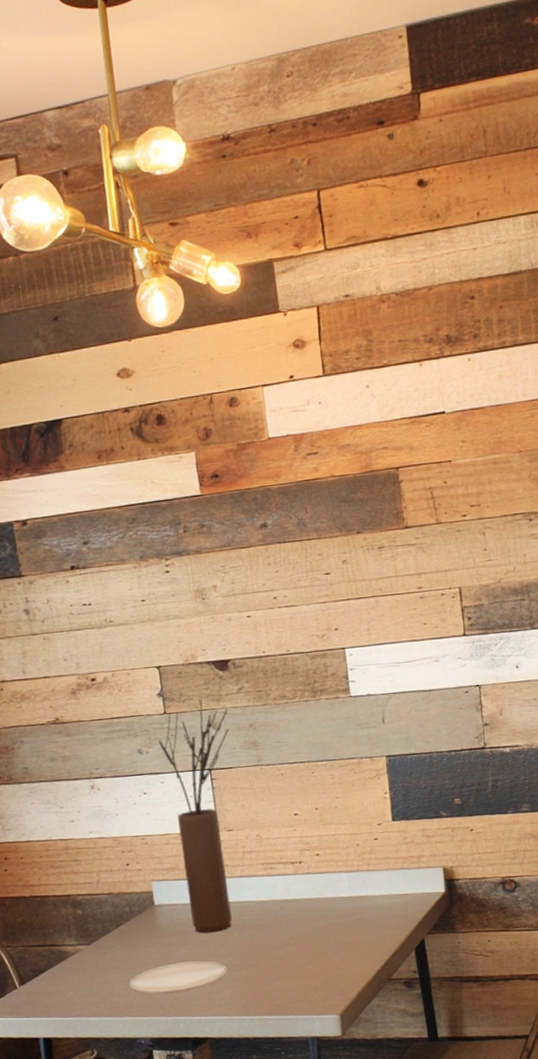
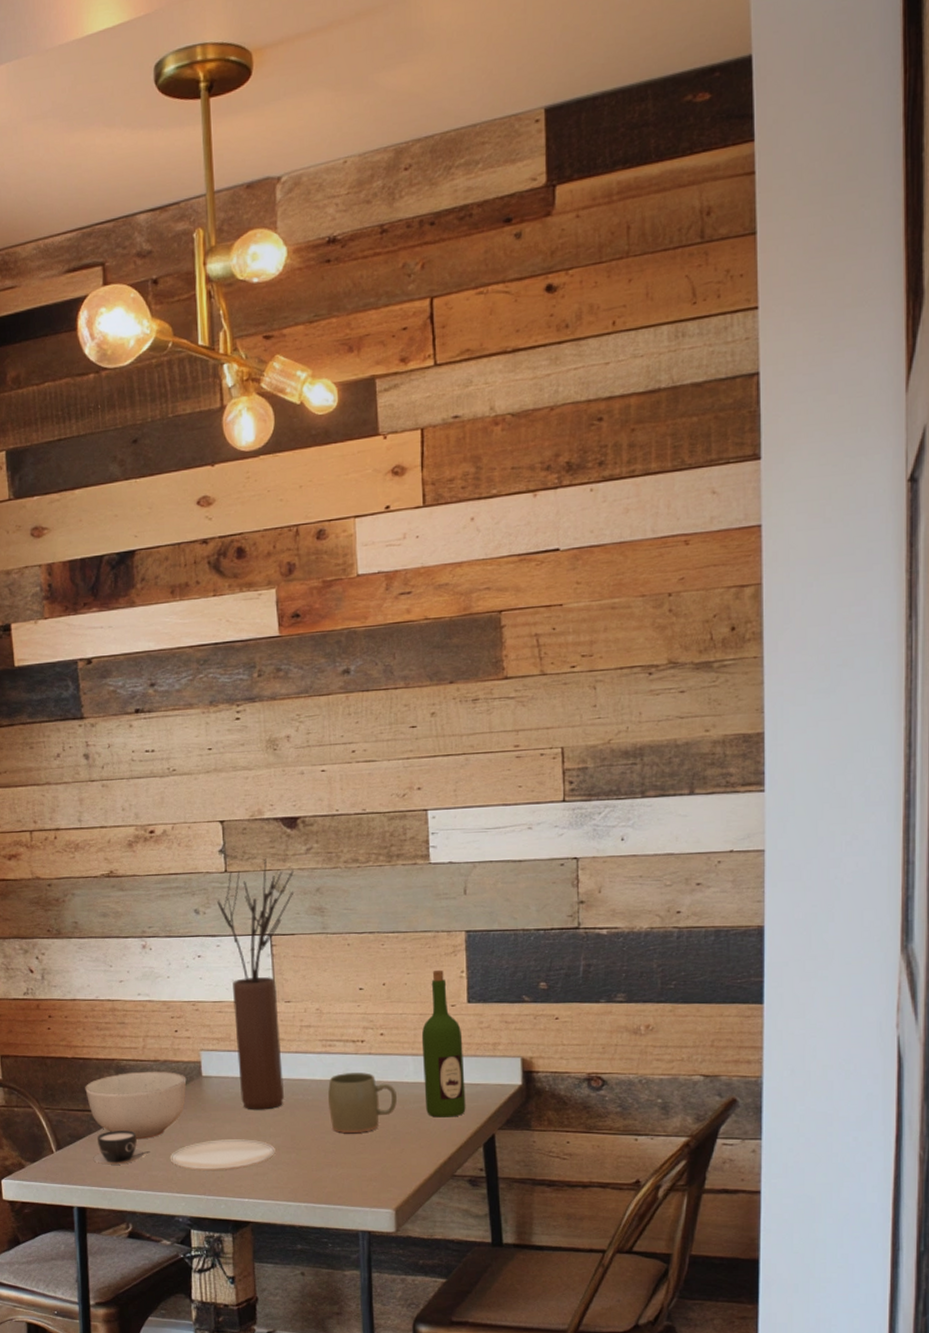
bowl: none [44,902,141,970] -> present [85,1071,187,1140]
teacup: none [55,961,110,996] -> present [93,1130,150,1165]
mug: none [272,891,335,948] -> present [327,1072,397,1134]
wine bottle: none [353,792,397,927] -> present [421,969,466,1118]

